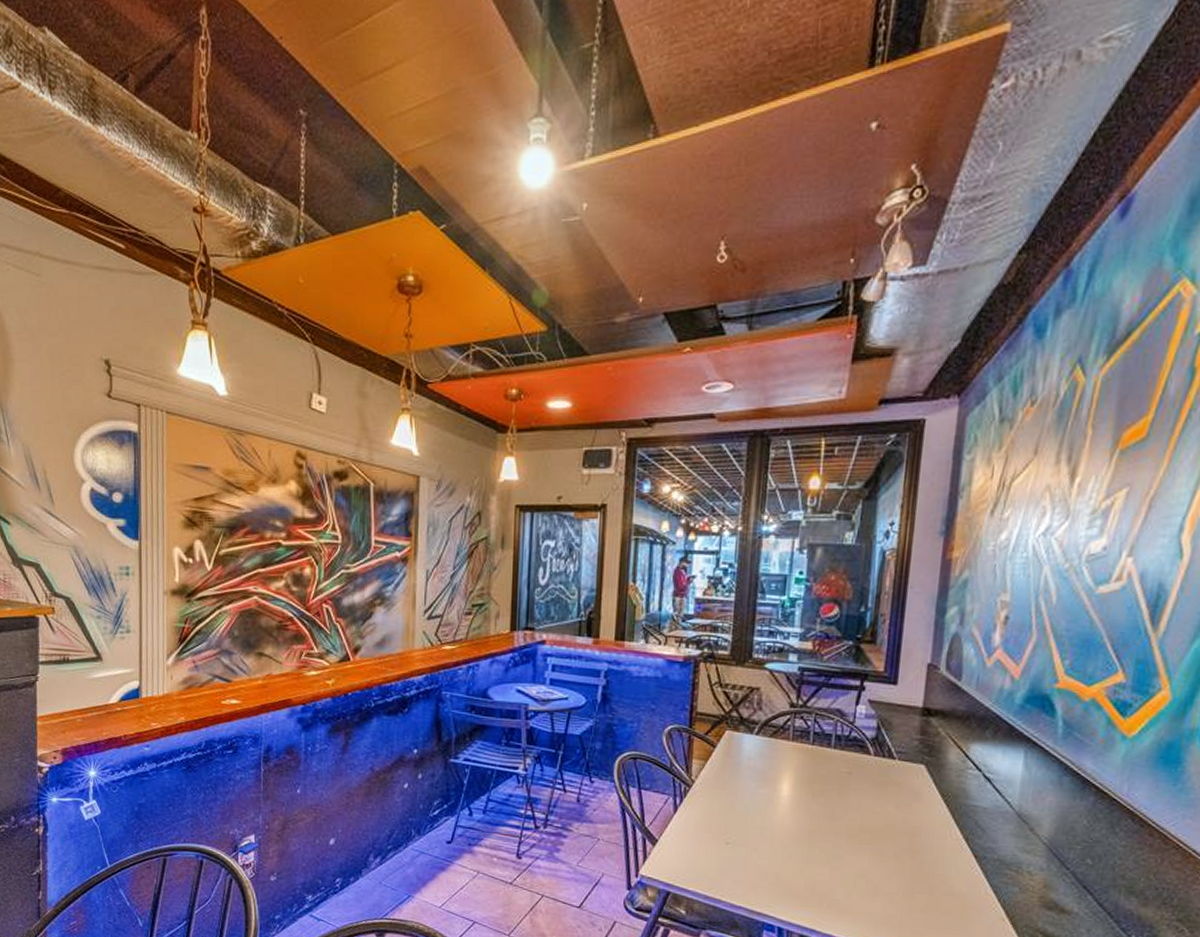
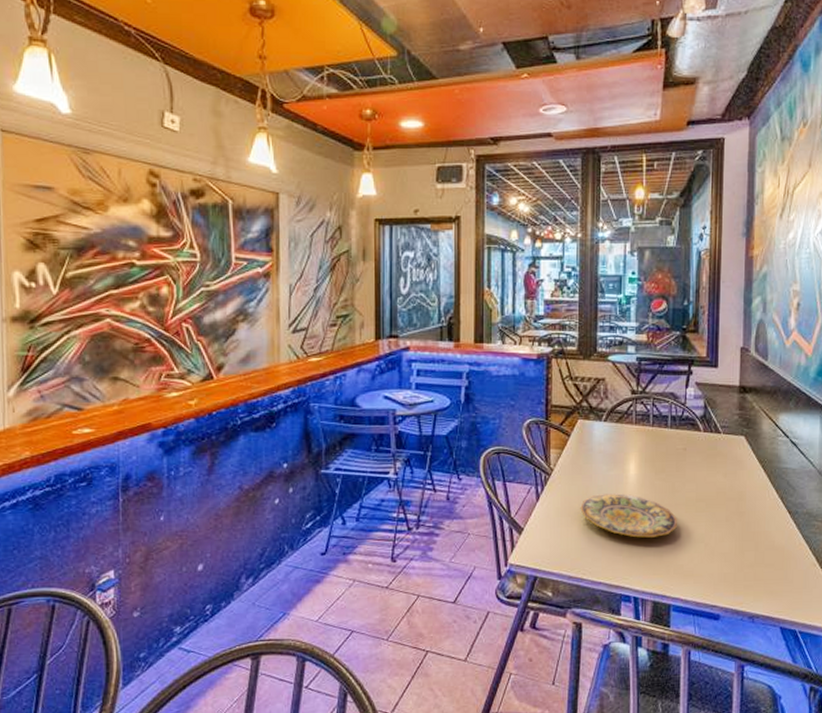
plate: none [722,812,835,866] -> present [580,493,677,538]

